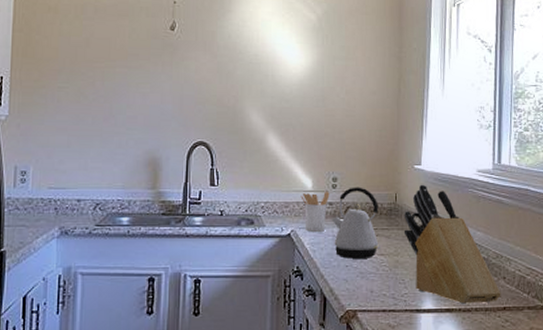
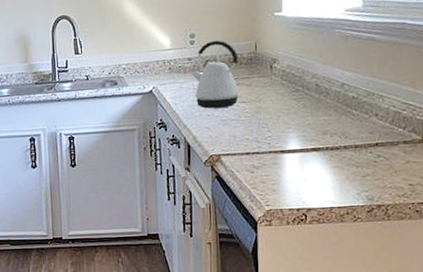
utensil holder: present [300,191,330,233] -> none [159,47,188,88]
knife block: present [403,184,501,304] -> none [265,30,373,143]

